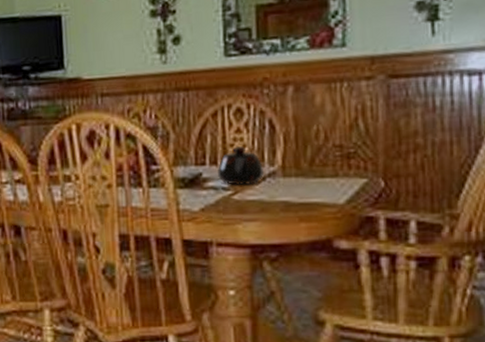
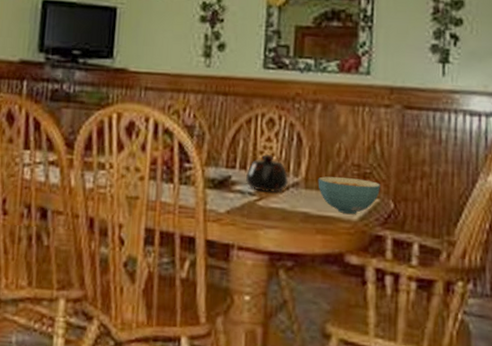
cereal bowl: none [296,160,367,198] -> present [318,176,380,214]

